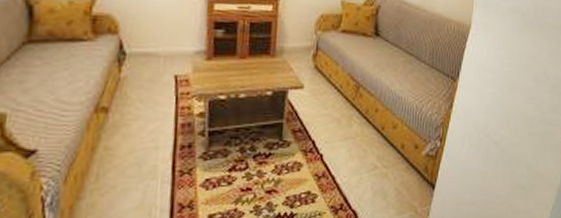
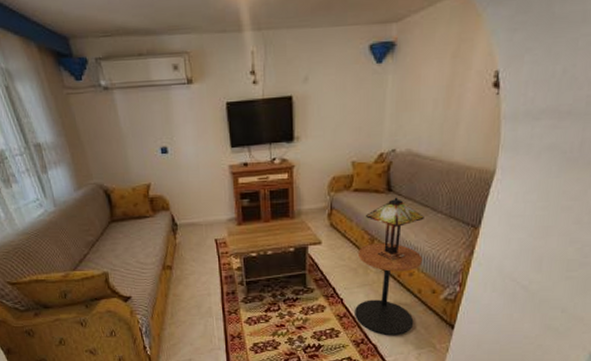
side table: none [335,90,406,198] -> present [355,242,422,335]
table lamp: none [353,43,409,111] -> present [366,197,424,261]

